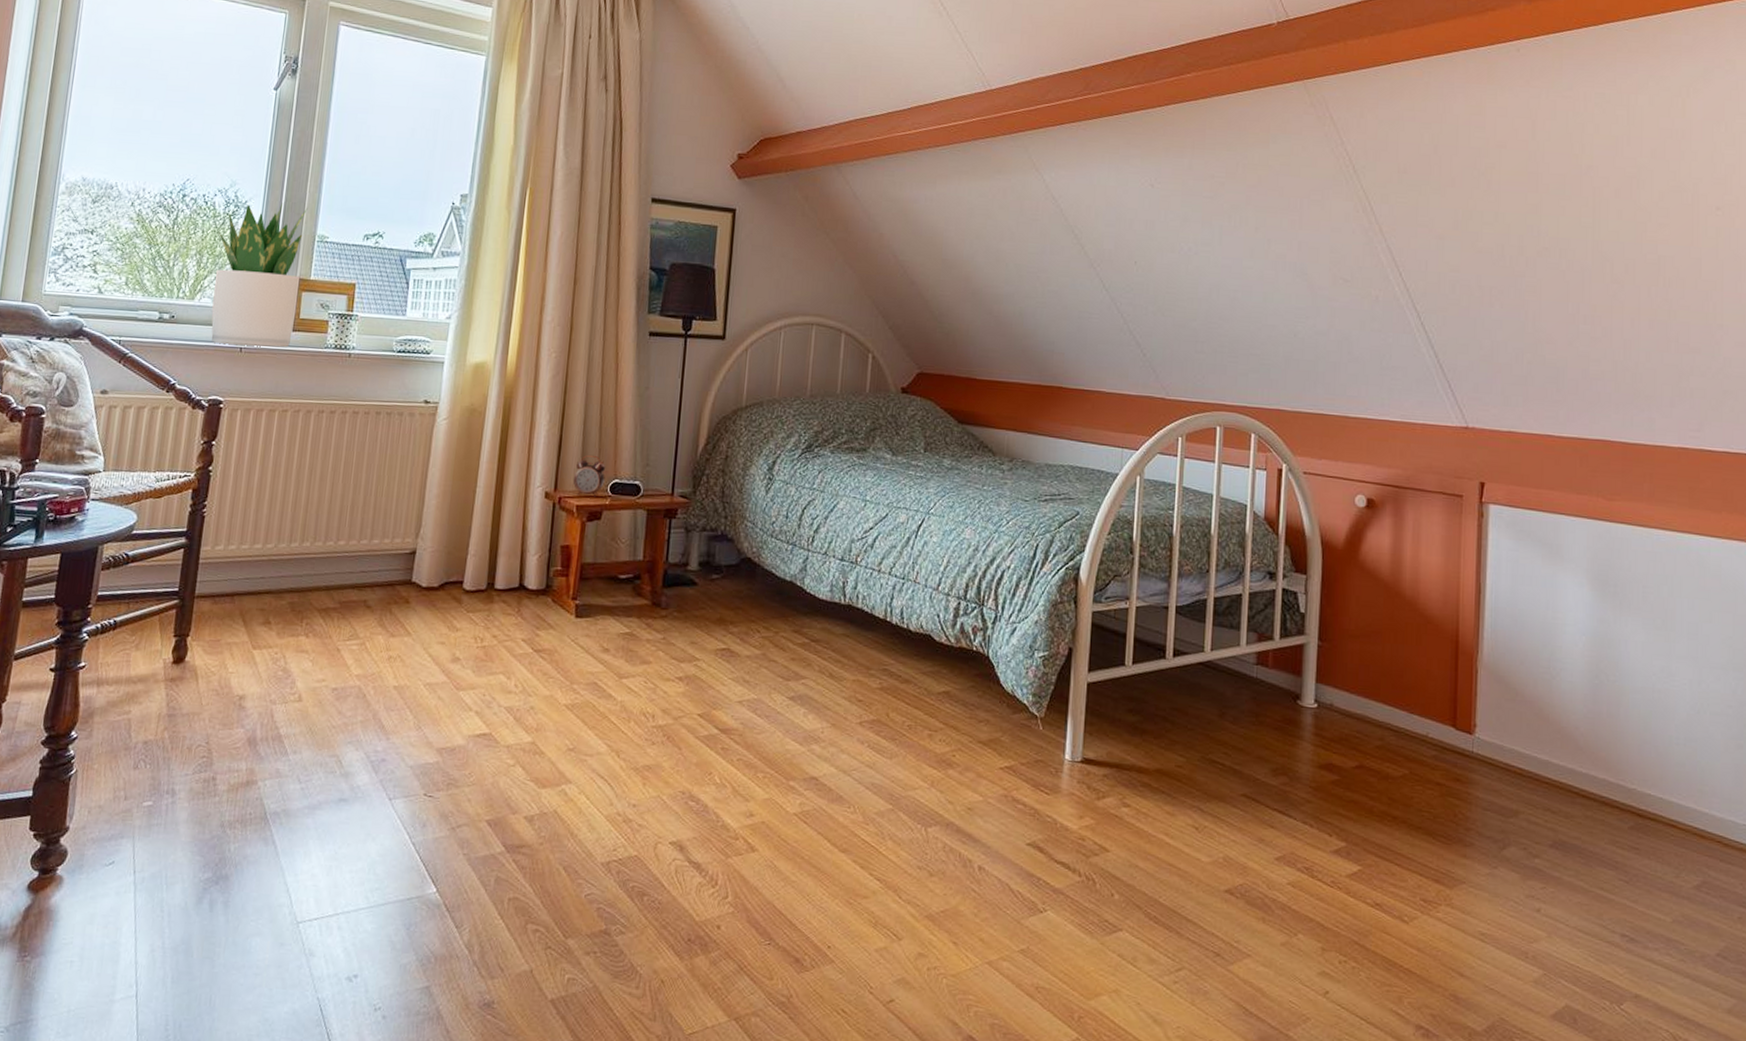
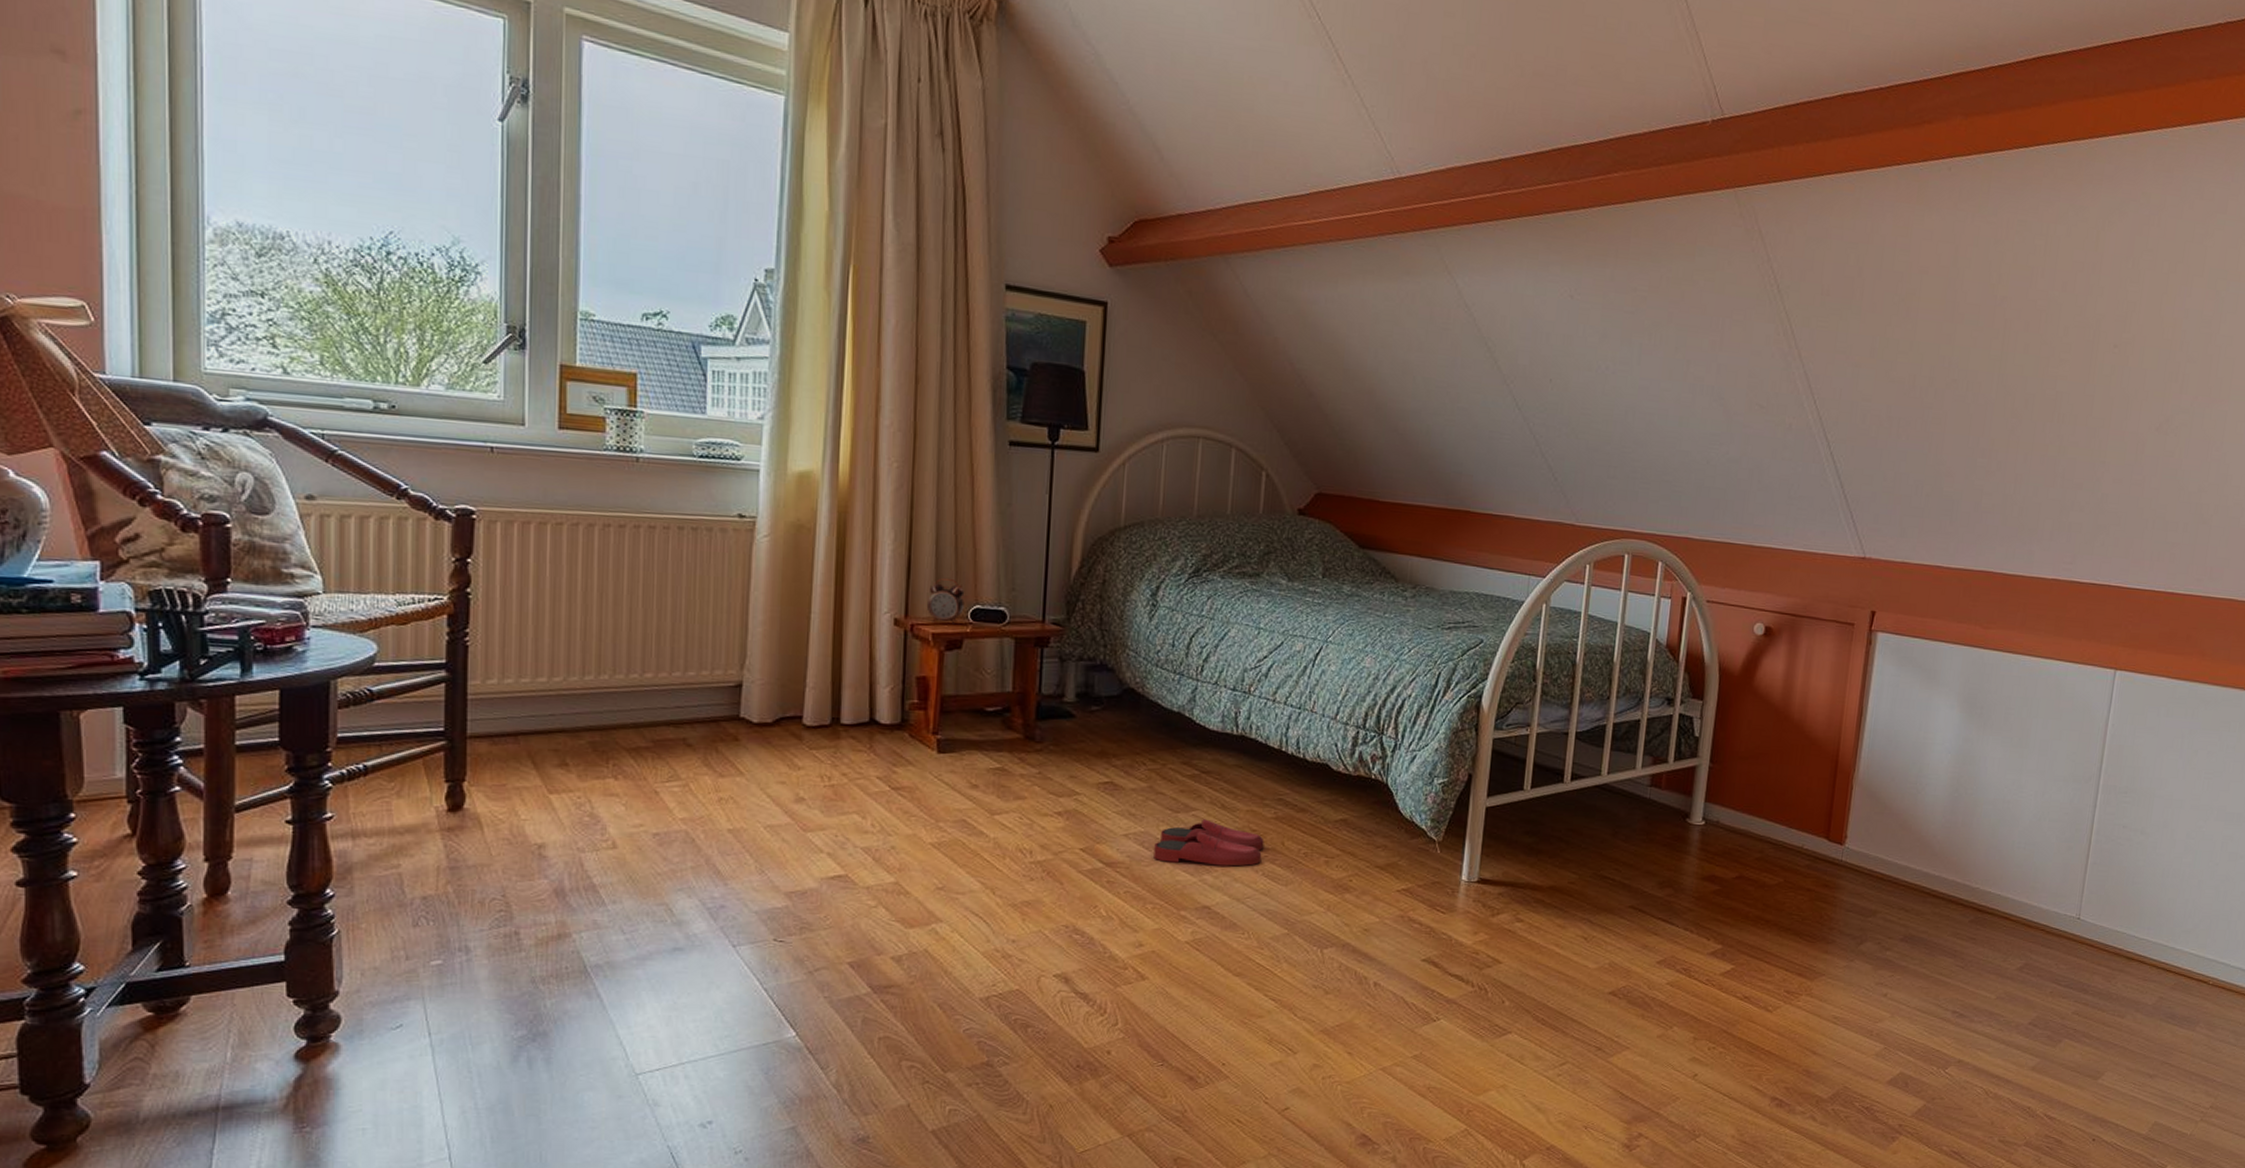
planter: present [211,203,308,348] -> none [441,268,563,449]
slippers: none [765,688,870,737] -> present [1154,819,1265,867]

